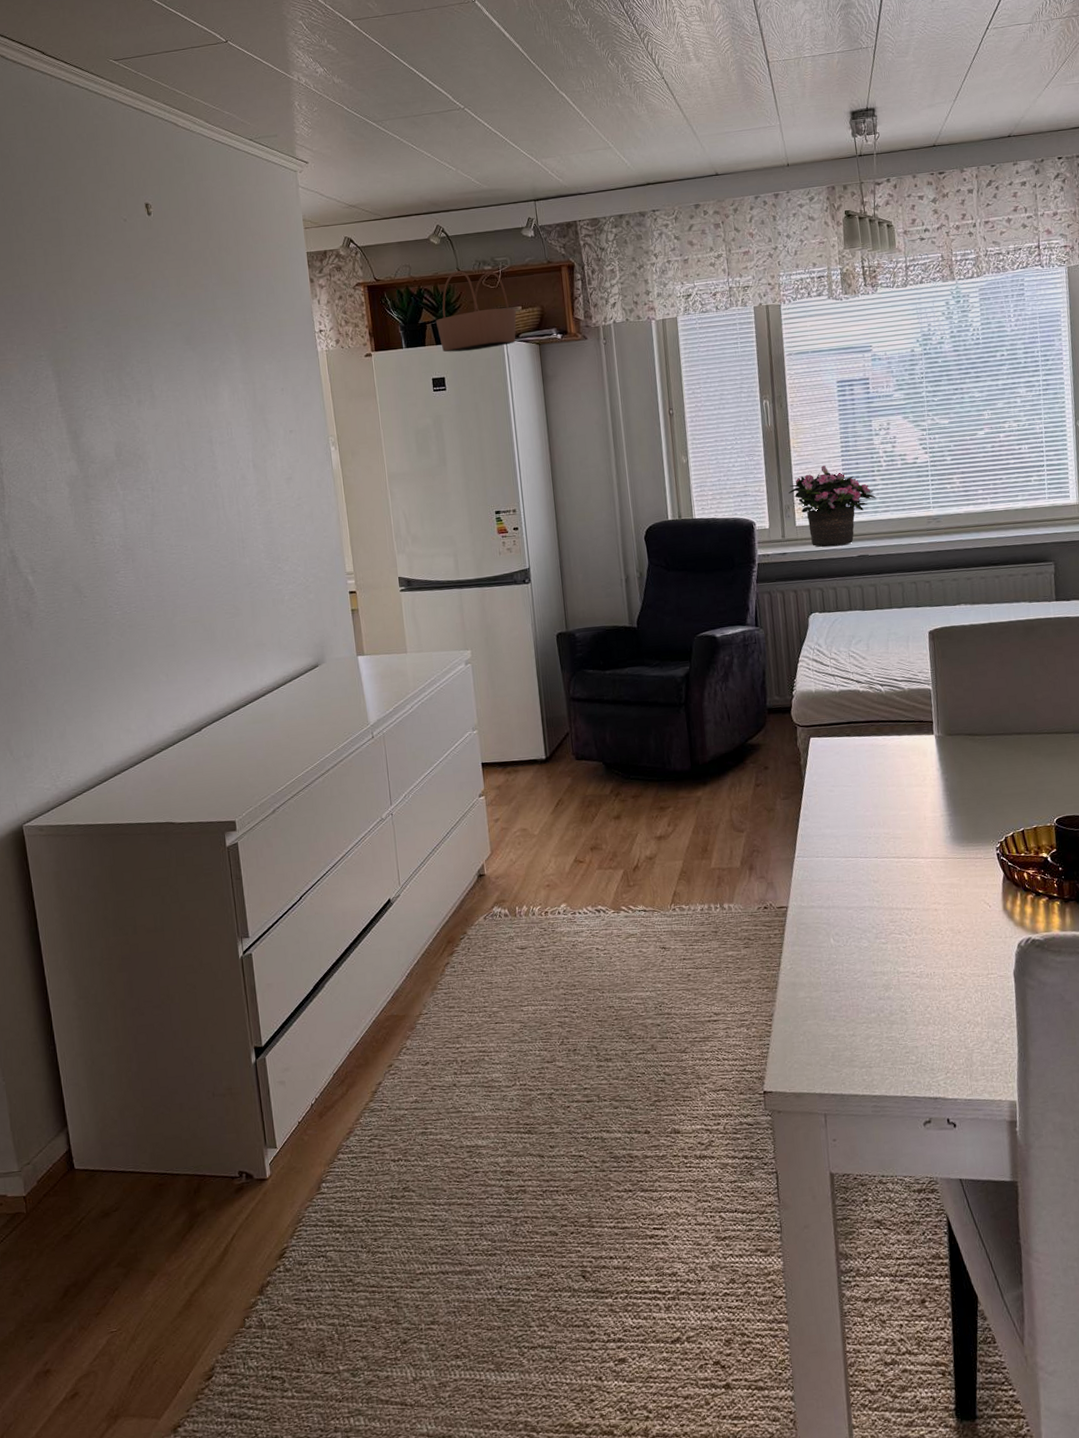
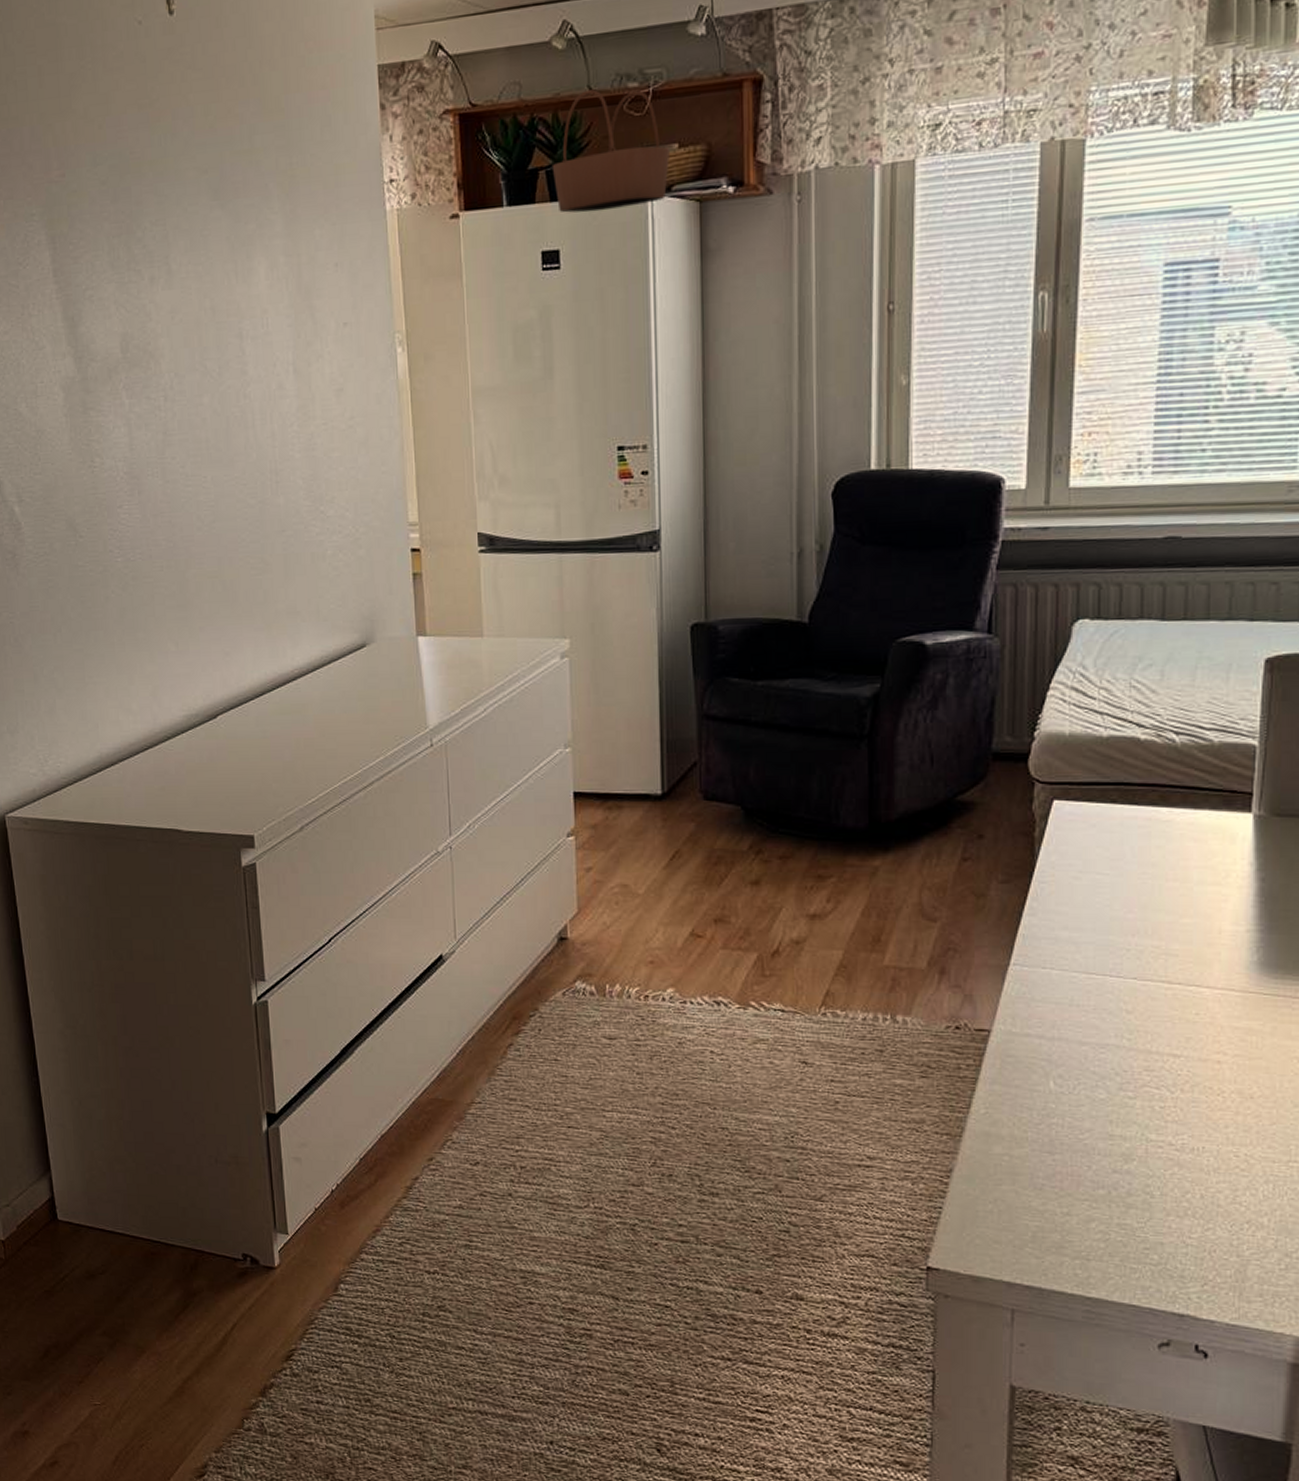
potted flower: present [788,466,876,547] -> none [1063,396,1206,522]

